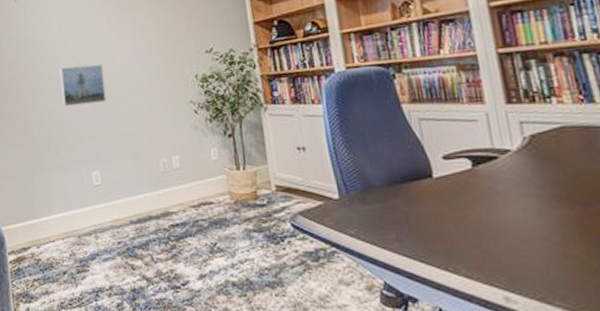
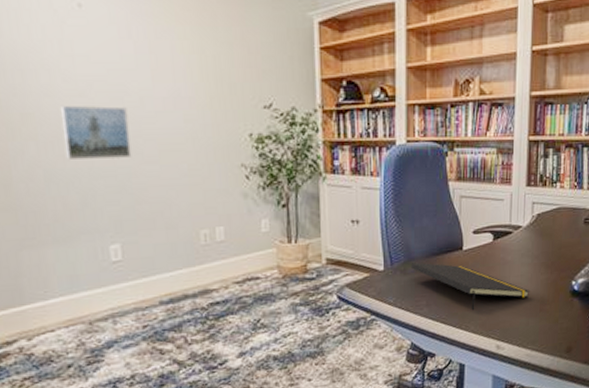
notepad: none [370,191,542,250] -> present [410,262,530,311]

